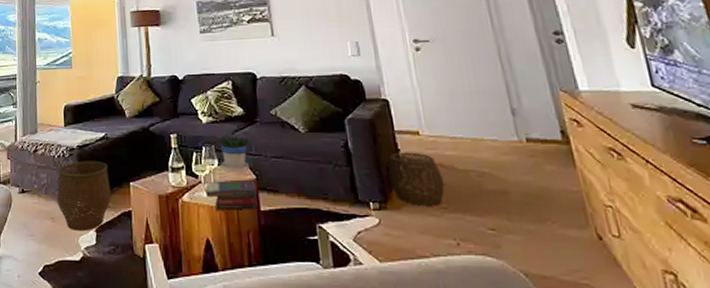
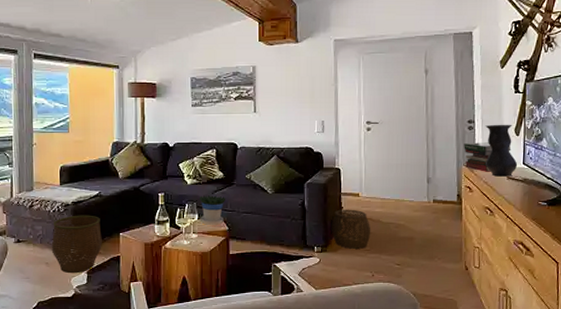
books: present [205,180,258,210] -> none [186,231,228,255]
books: none [554,58,629,99] -> present [464,142,512,172]
vase: none [580,33,645,105] -> present [485,124,518,177]

